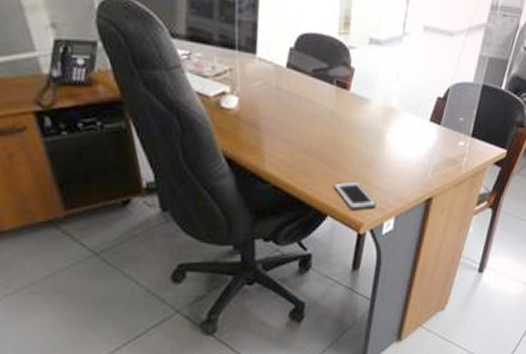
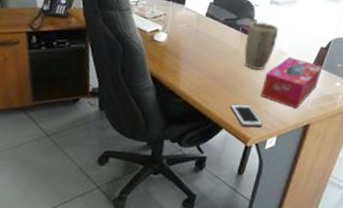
plant pot: none [343,69,384,134] -> present [244,21,279,70]
tissue box: none [370,114,442,180] -> present [260,57,323,109]

